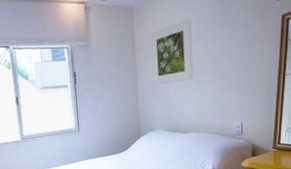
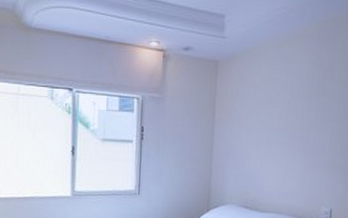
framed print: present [151,18,193,85] -> none [231,81,284,152]

